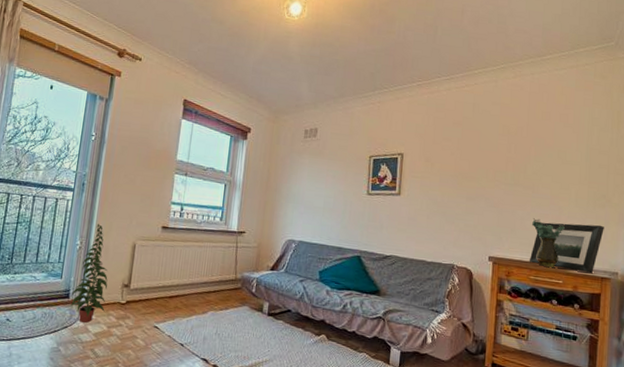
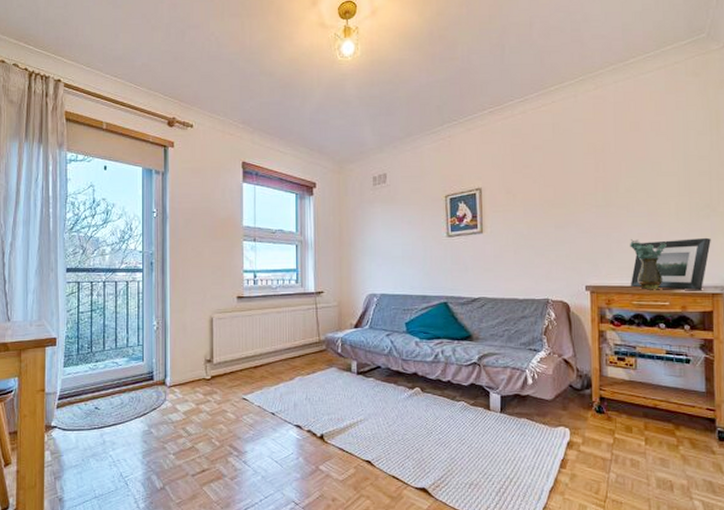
plant: present [69,224,108,323] -> none [155,302,191,402]

